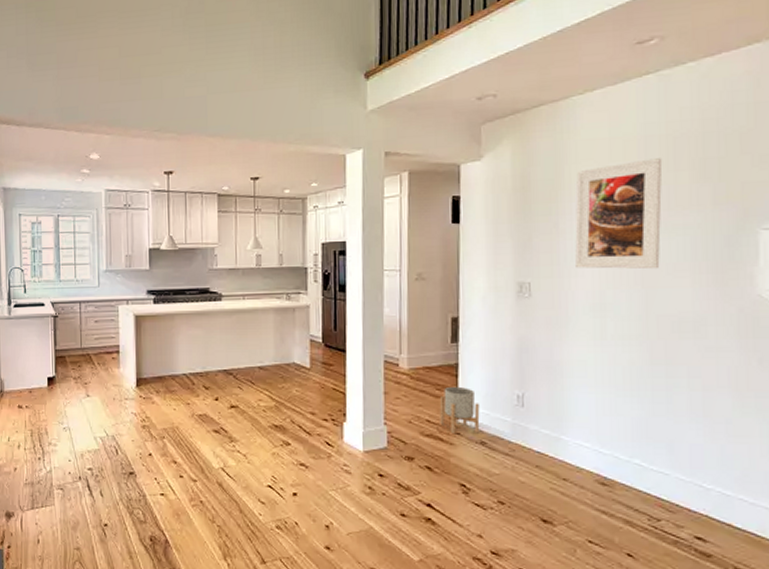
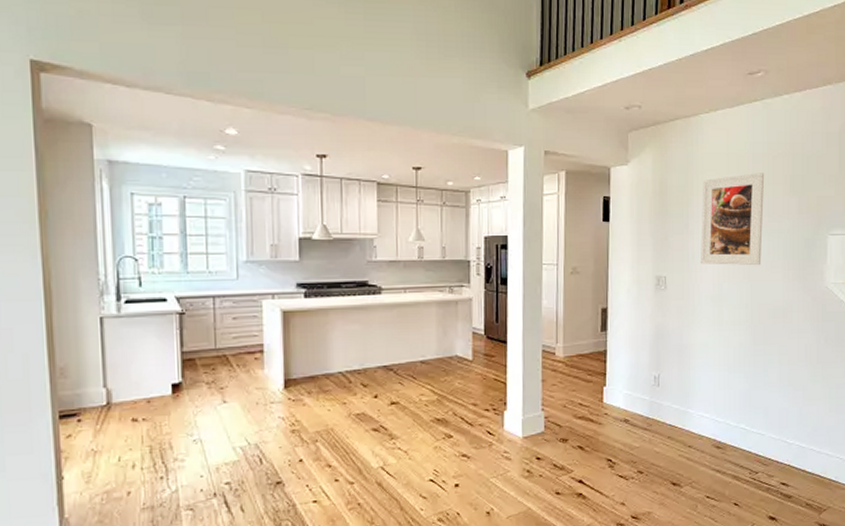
planter: present [439,386,480,433] -> none [590,371,624,414]

